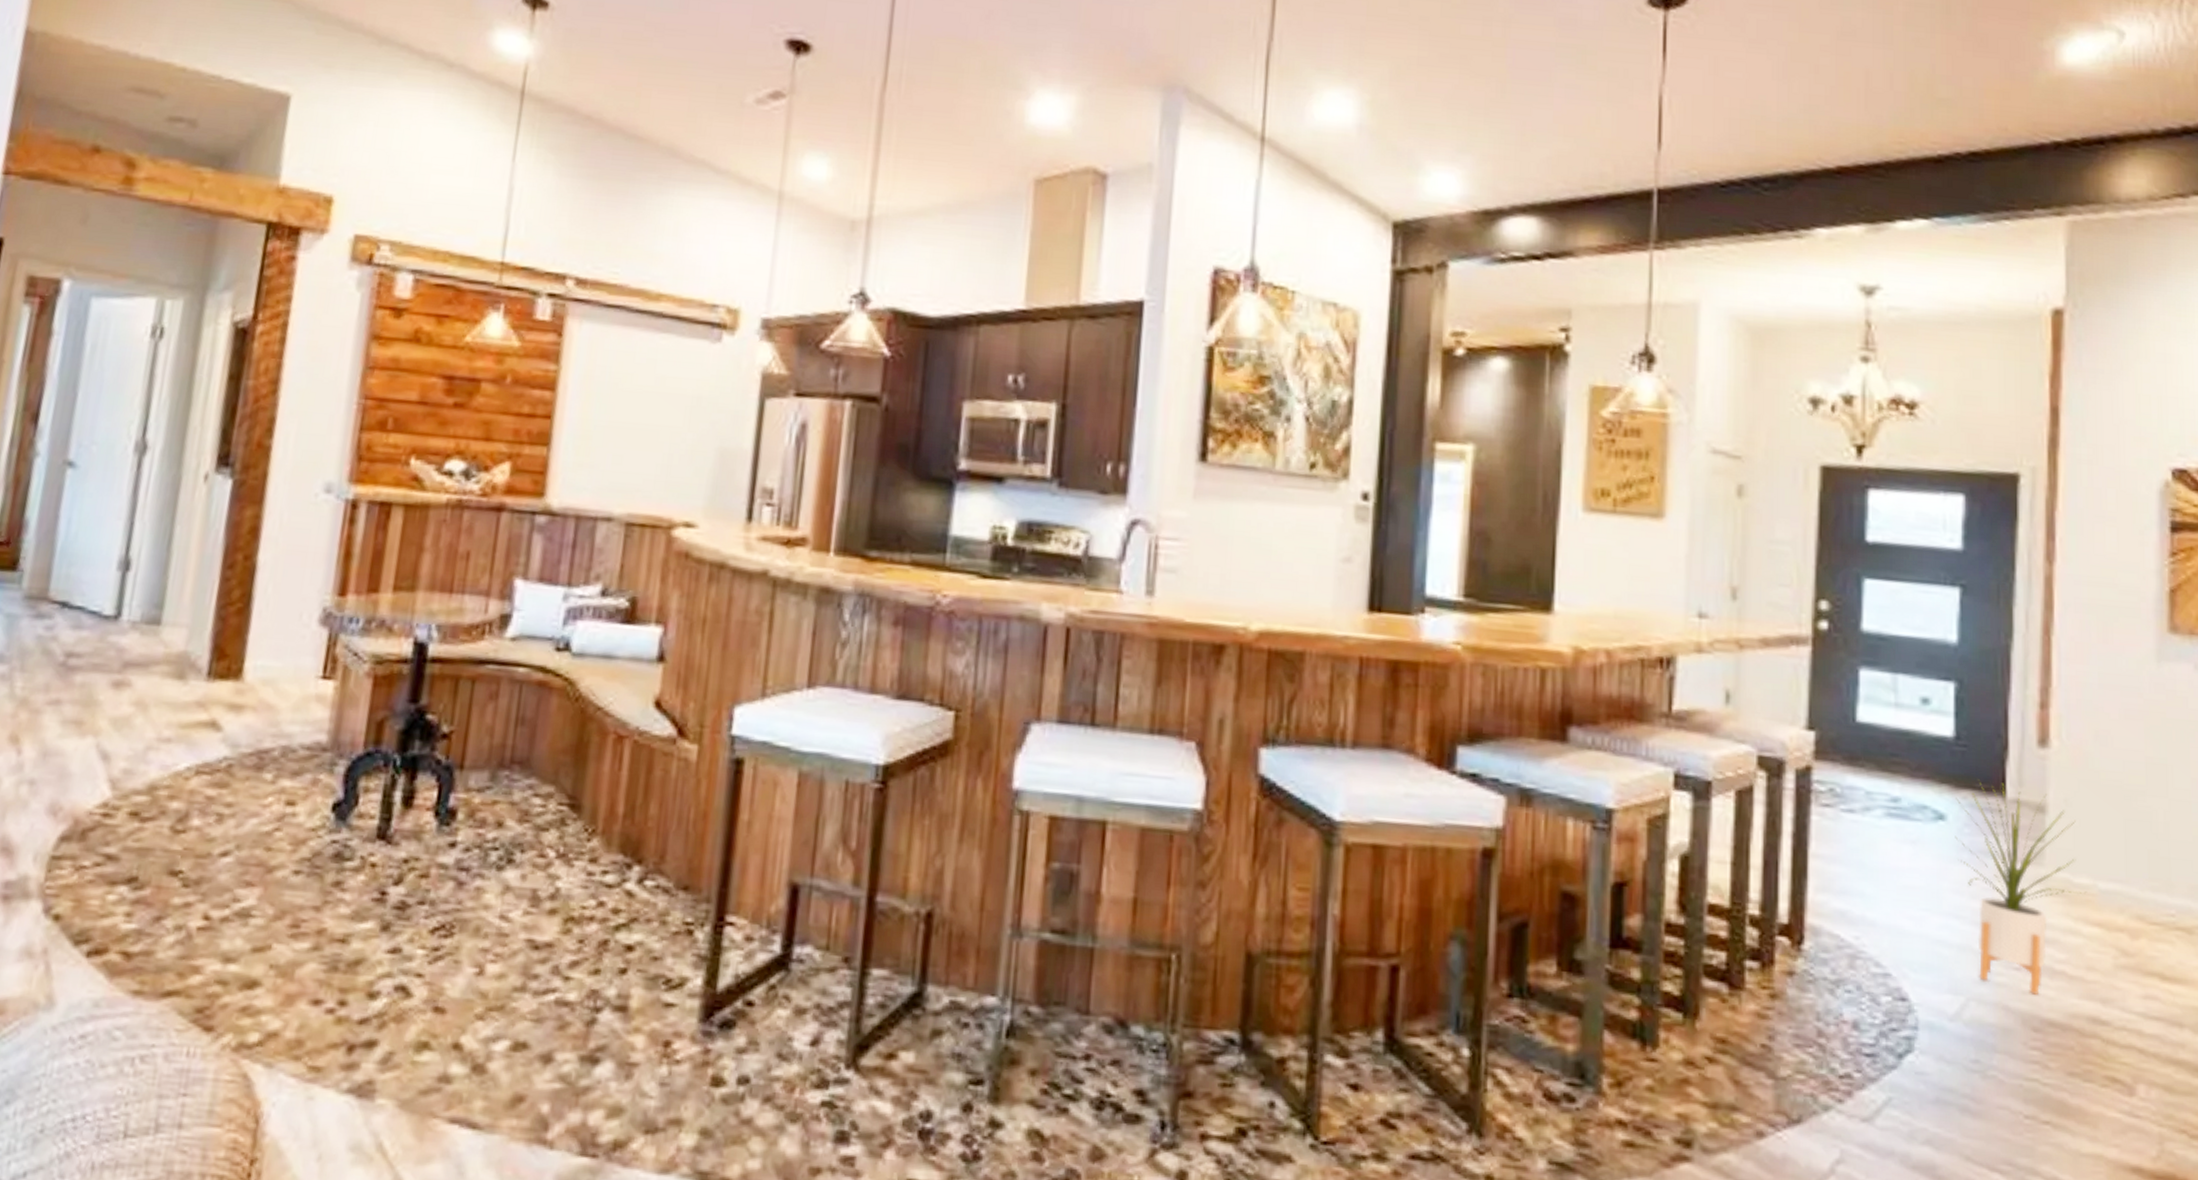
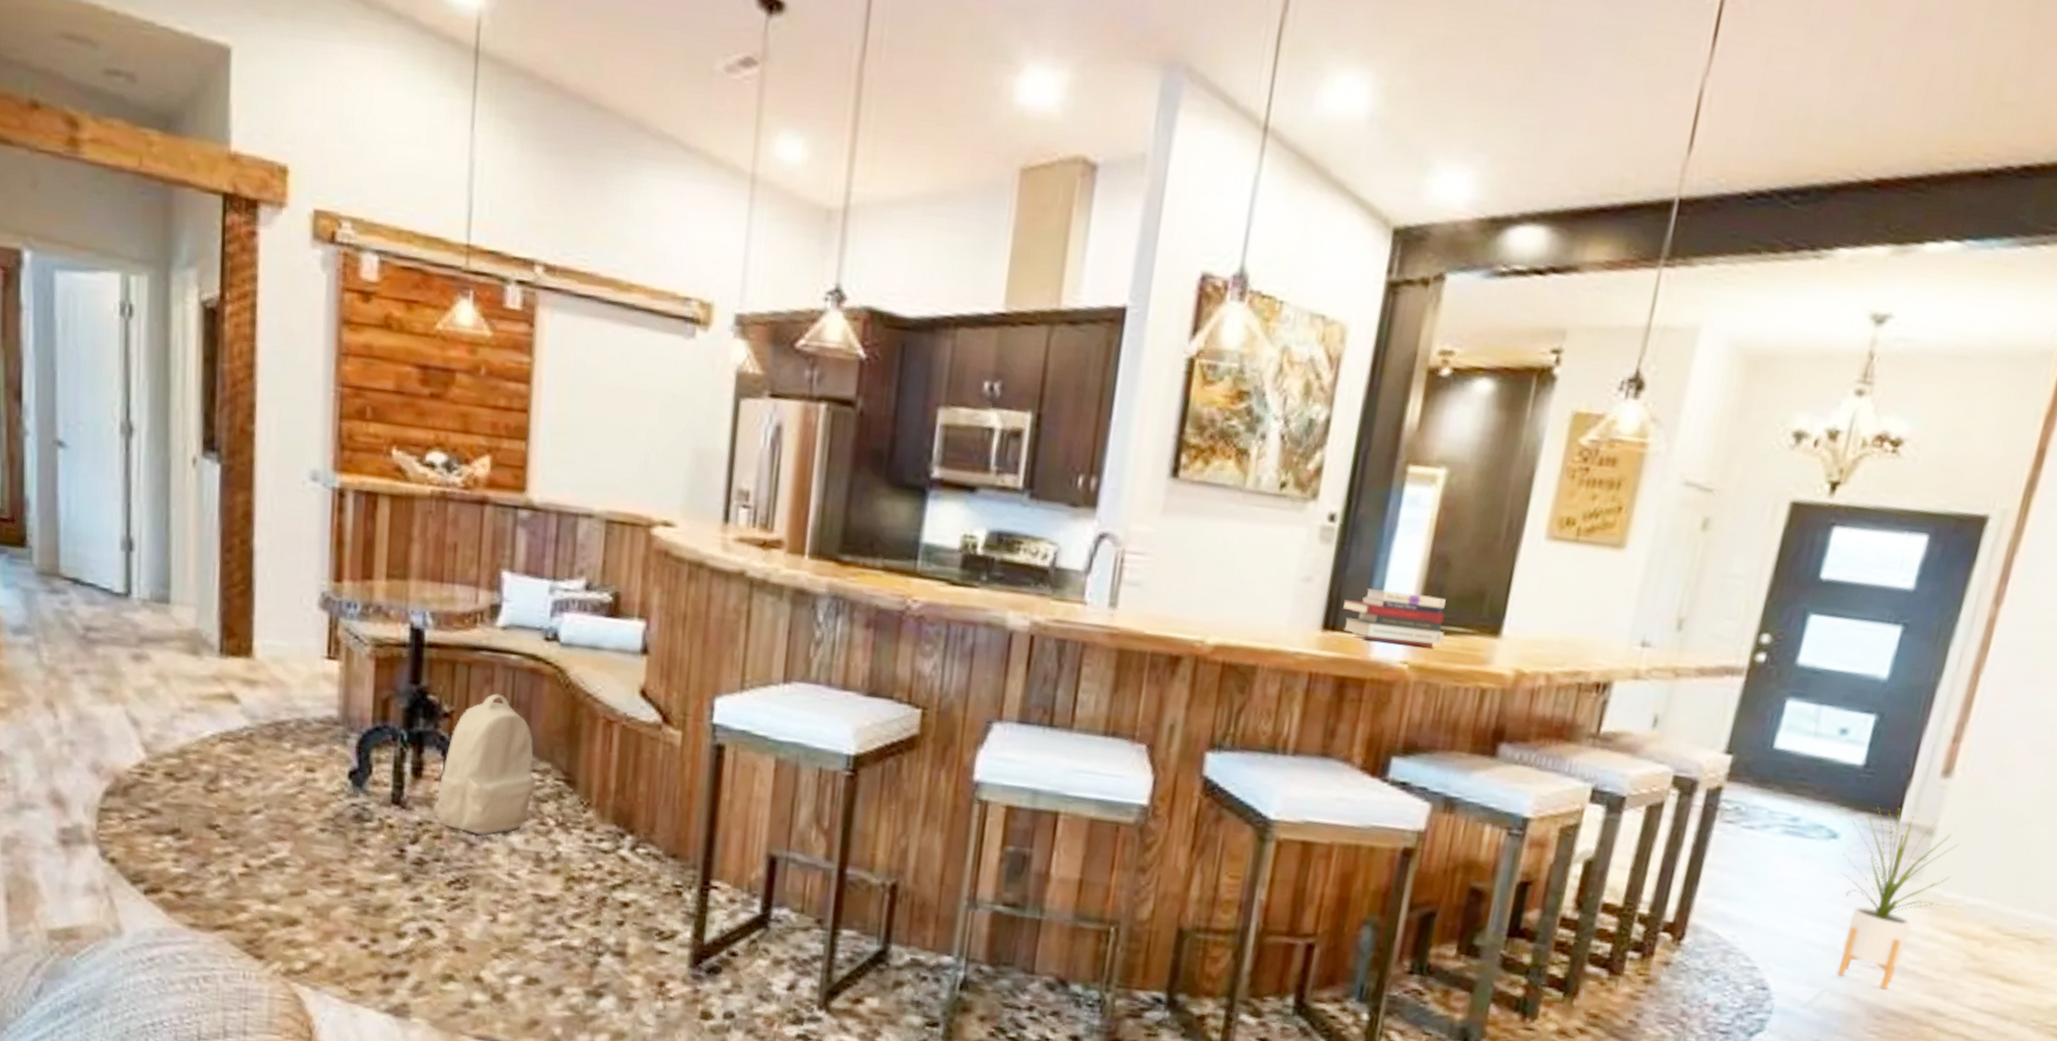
backpack: none [422,710,537,872] -> present [433,693,536,836]
books: none [1386,567,1494,627] -> present [1342,588,1446,648]

